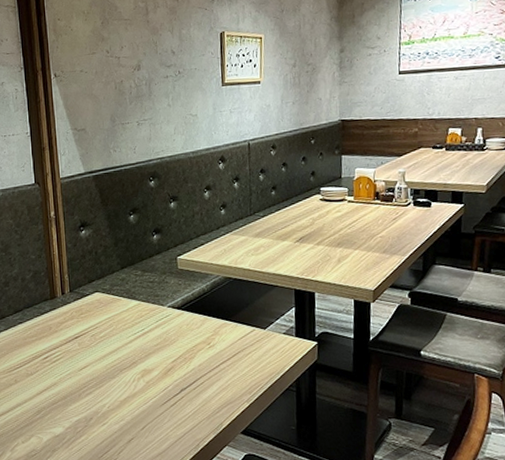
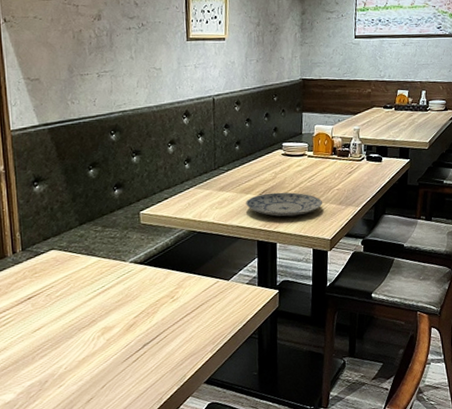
plate: none [282,239,365,265] -> present [246,192,323,217]

